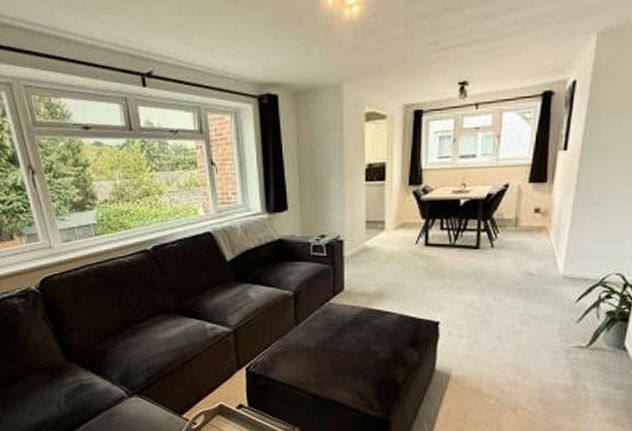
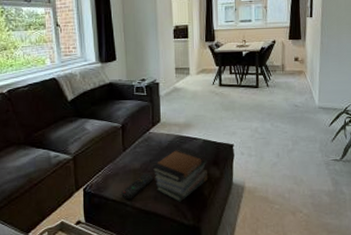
remote control: none [292,354,333,383] -> present [121,174,154,200]
book stack: none [331,323,404,389] -> present [152,147,209,202]

